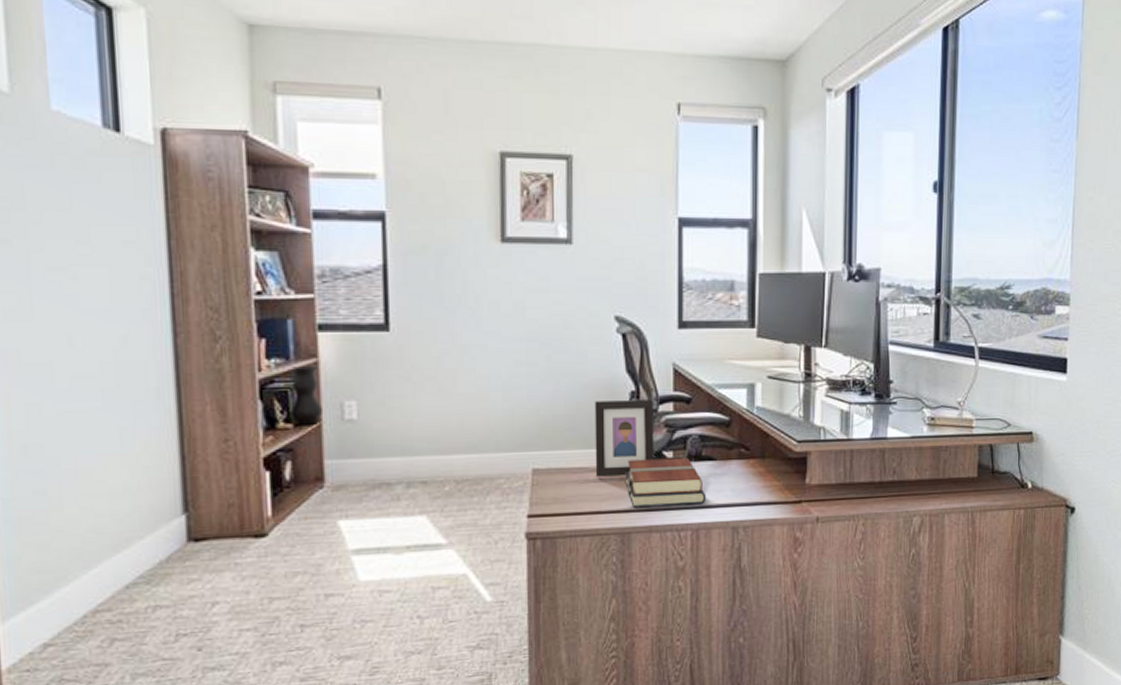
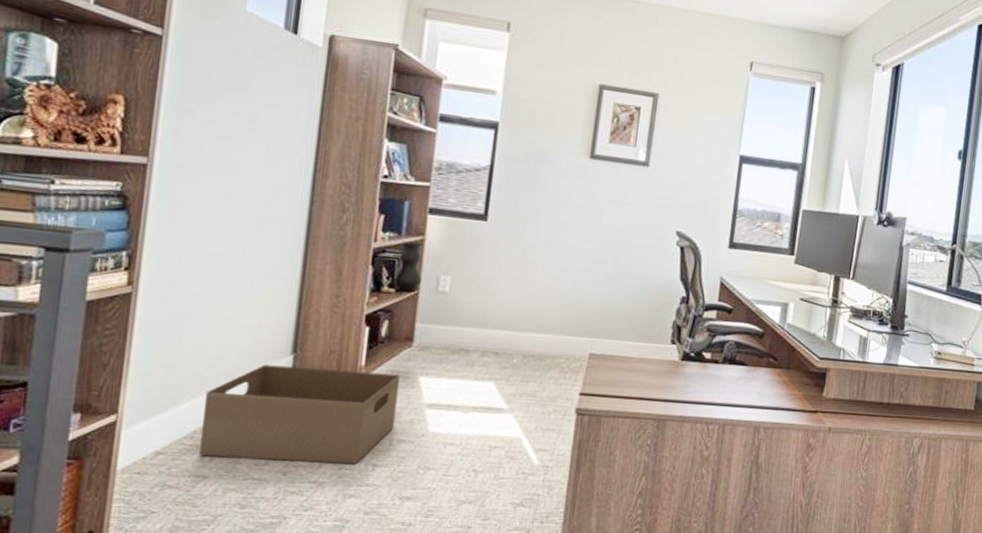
storage basket: none [89,521,319,643] -> present [199,364,401,465]
picture frame: present [594,400,654,477] -> none [642,301,700,369]
books: present [625,457,707,507] -> none [666,356,736,402]

